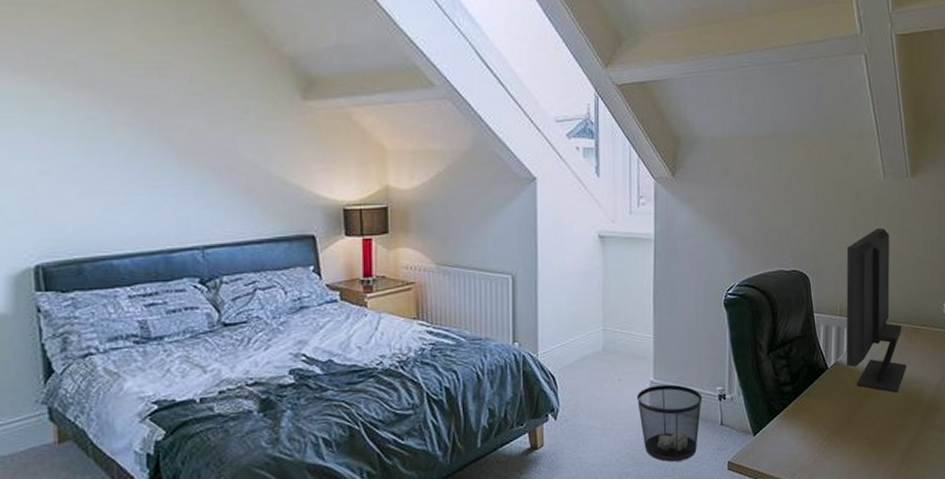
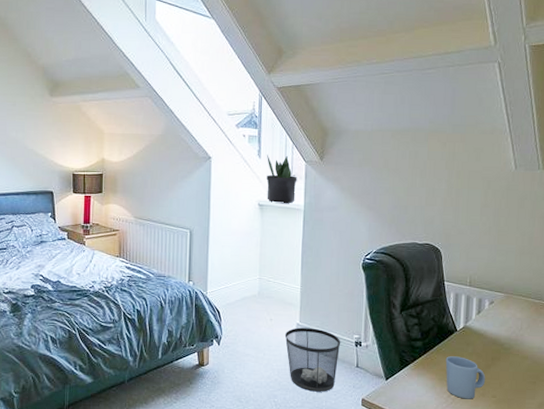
planter: none [607,171,645,233] -> present [266,154,297,203]
mug: none [816,397,858,445] -> present [445,356,486,399]
computer monitor: present [846,228,907,393] -> none [475,213,536,360]

